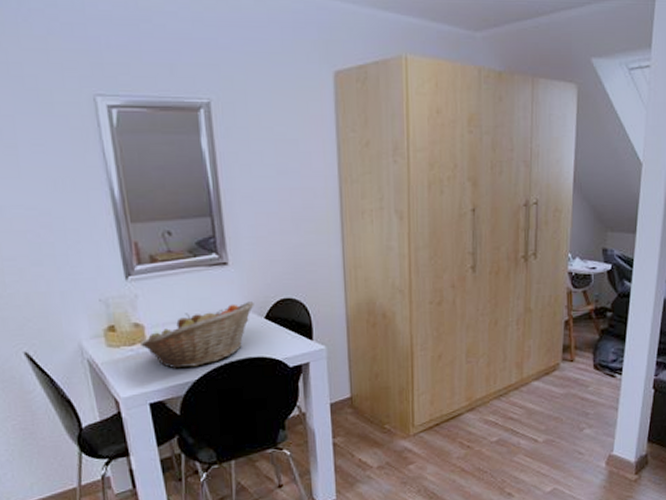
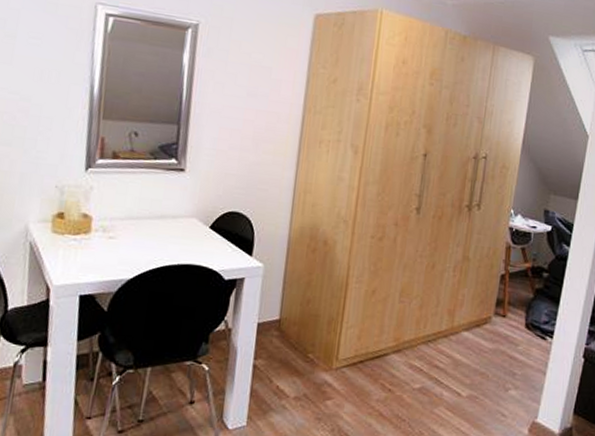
fruit basket: present [141,301,254,369] -> none [85,209,202,265]

